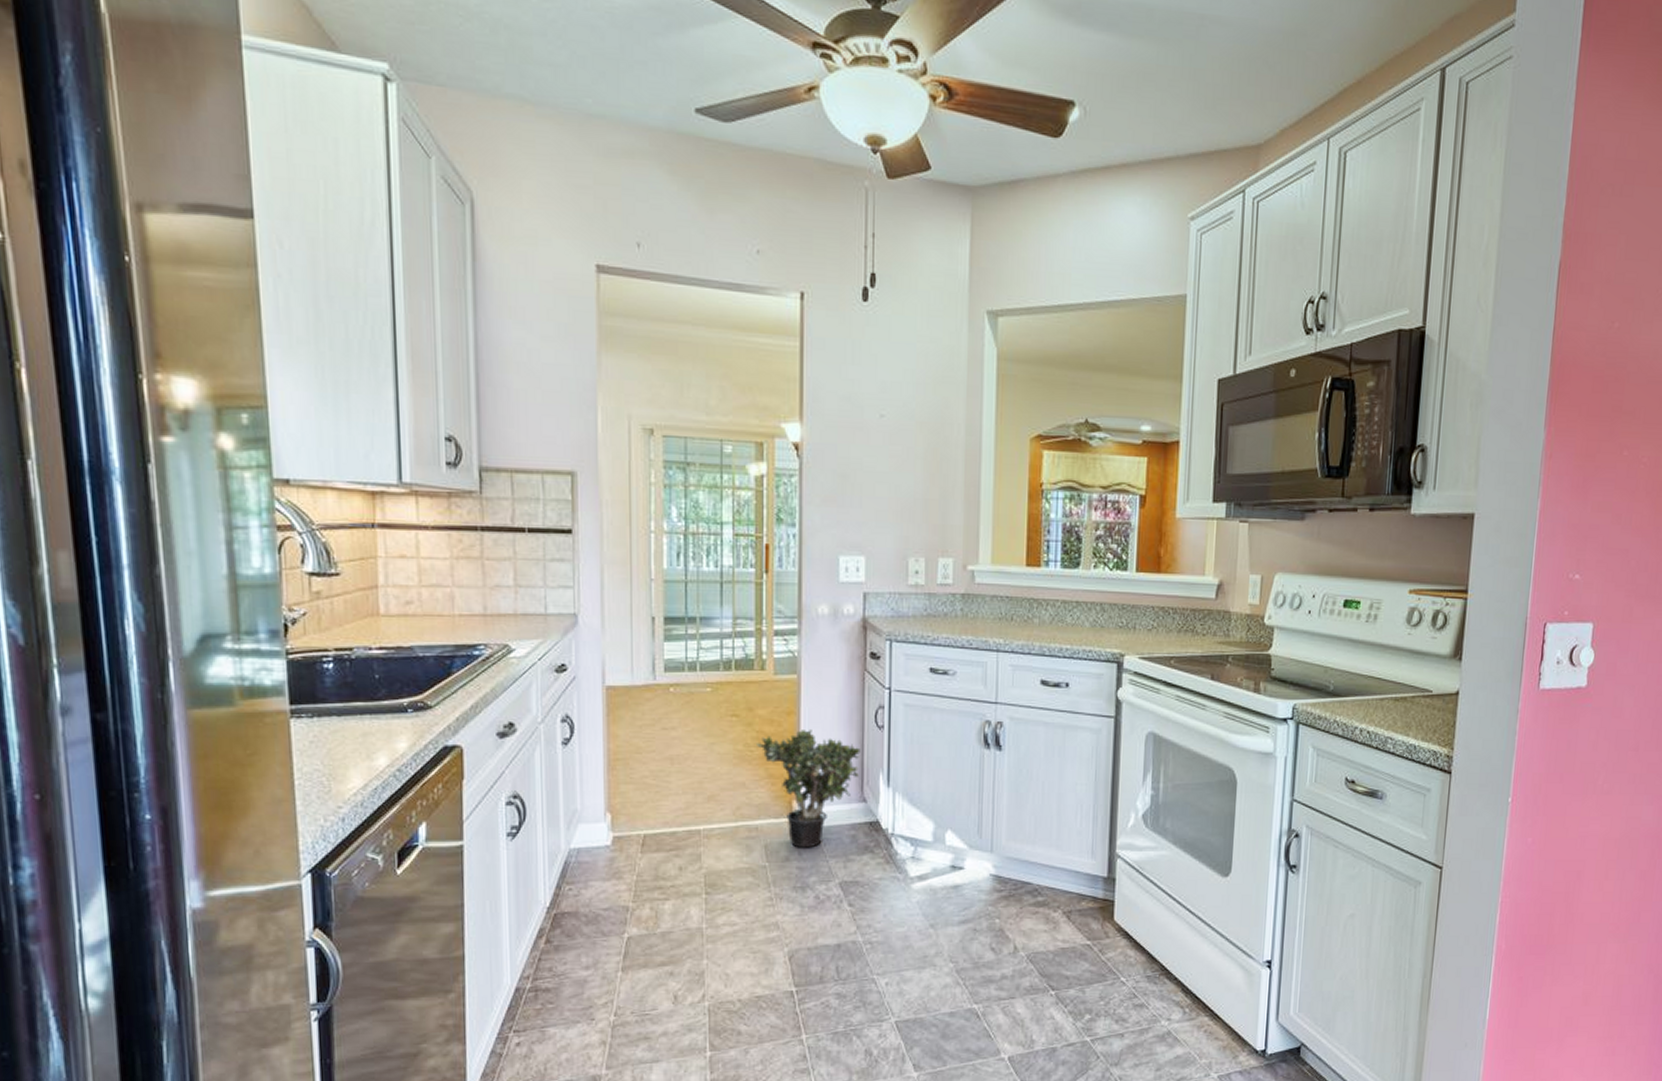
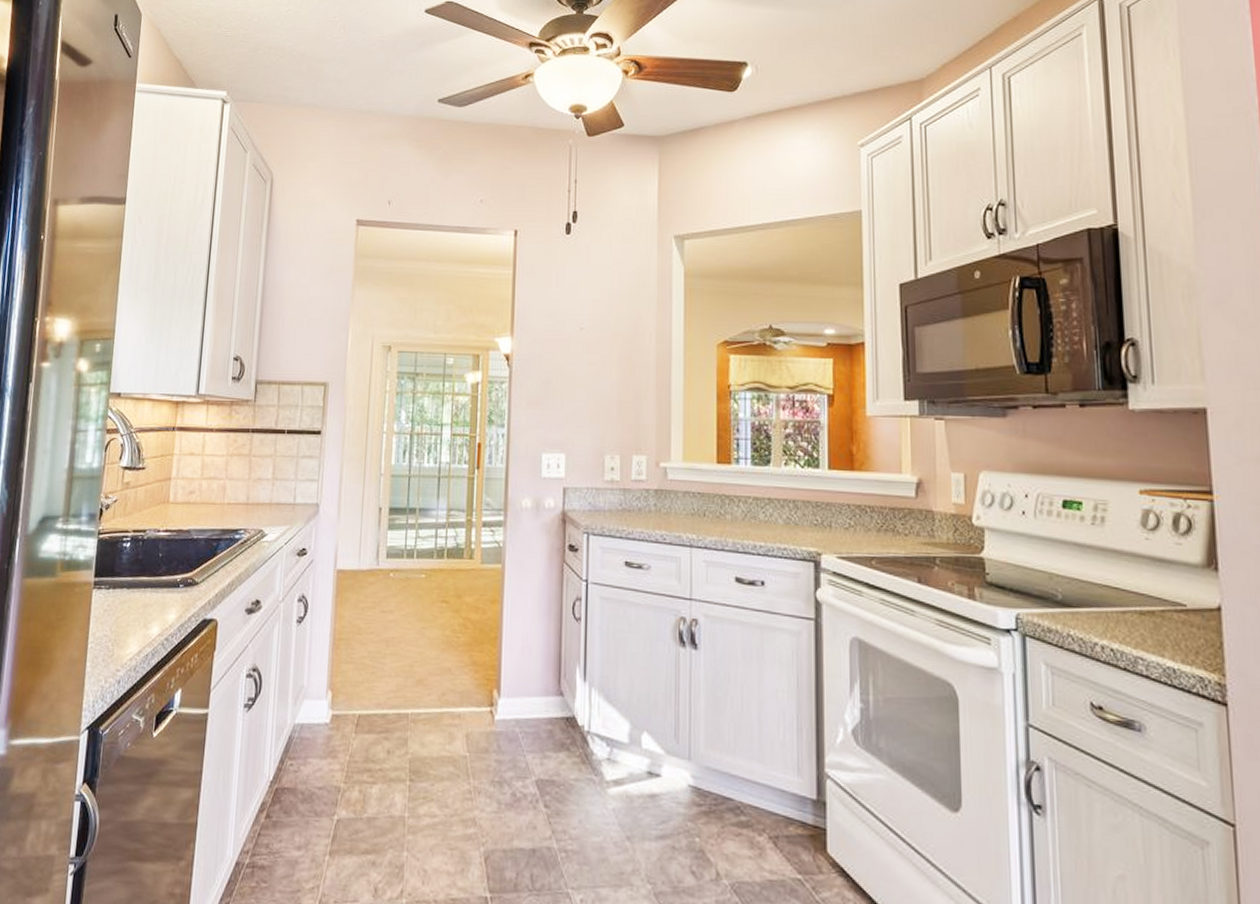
potted plant: present [755,730,861,848] -> none [462,618,558,741]

